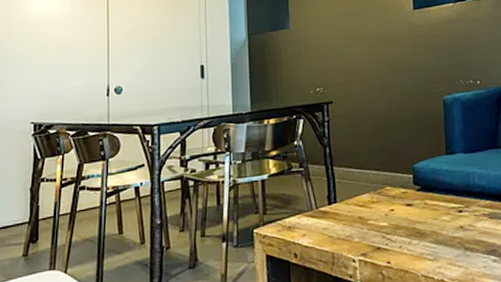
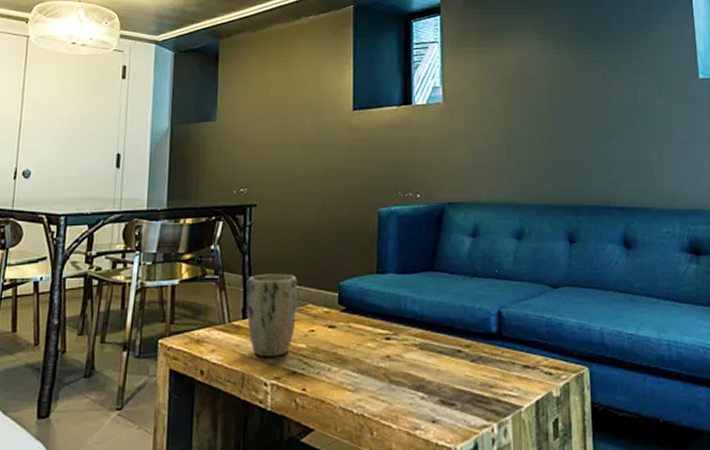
plant pot: none [330,161,377,237] -> present [246,273,297,356]

